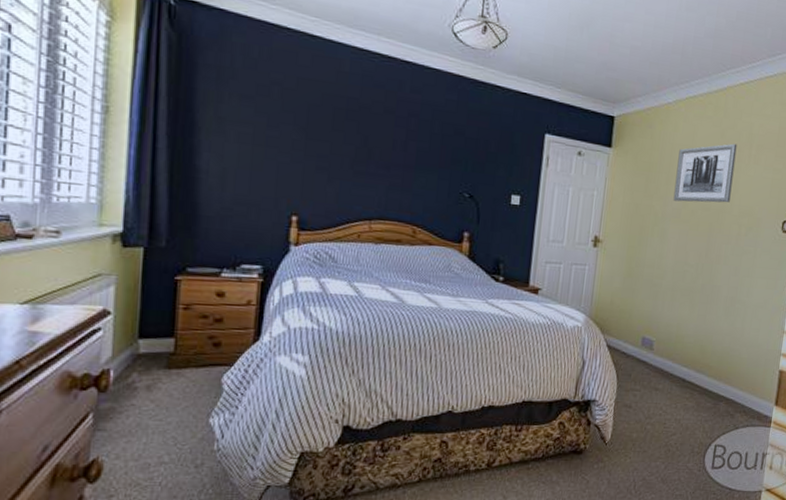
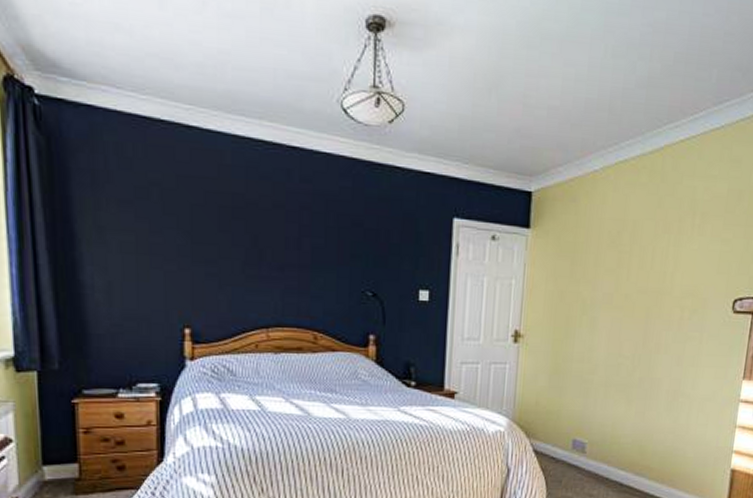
wall art: present [673,143,737,203] -> none [603,213,678,286]

